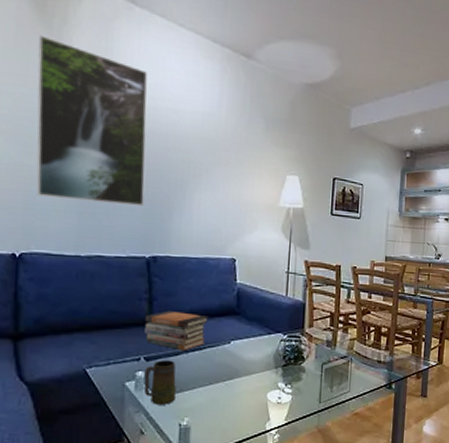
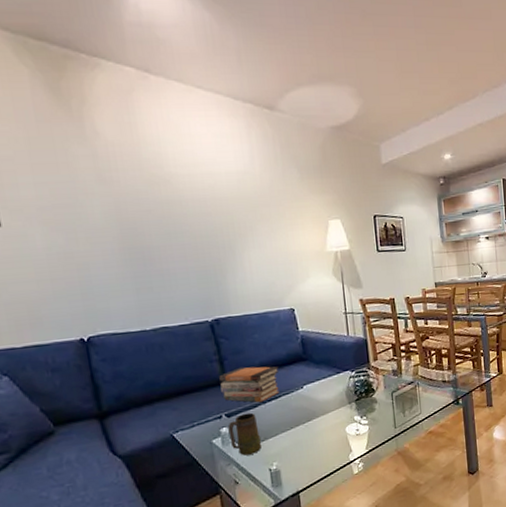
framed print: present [36,35,147,207] -> none [60,119,197,280]

